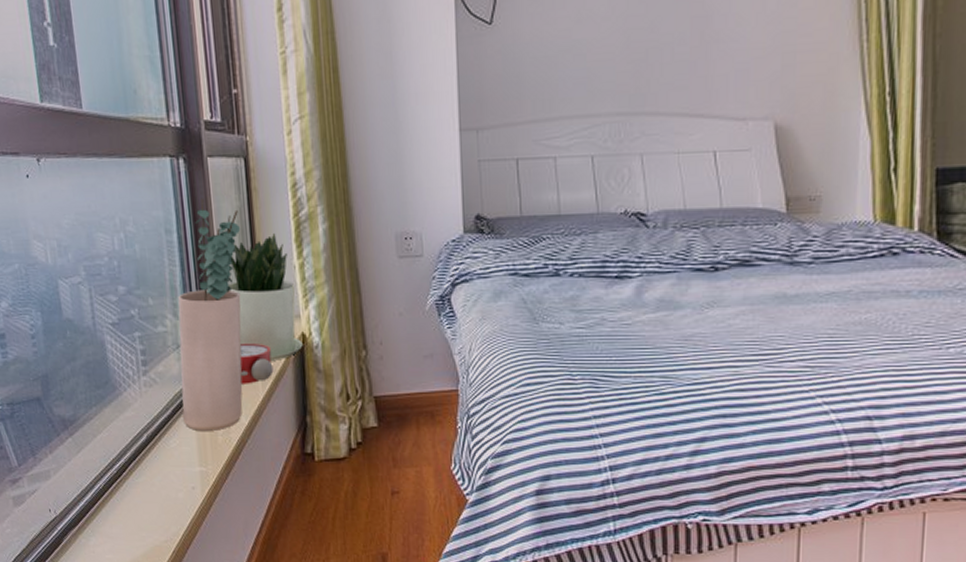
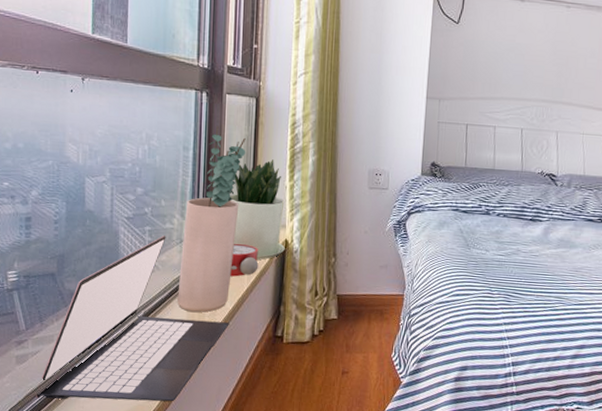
laptop: none [39,342,248,545] -> present [35,236,229,402]

